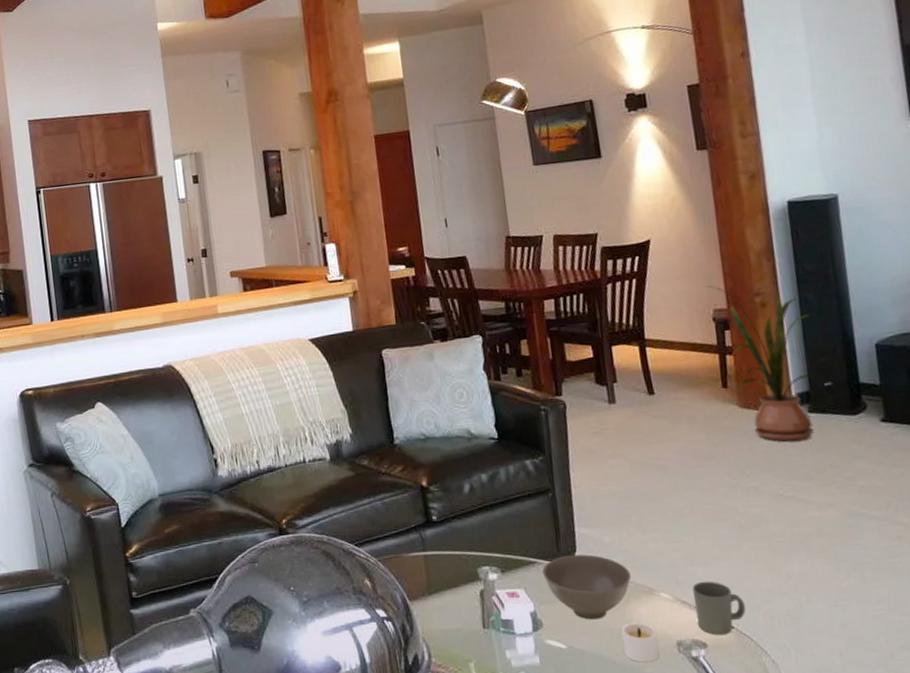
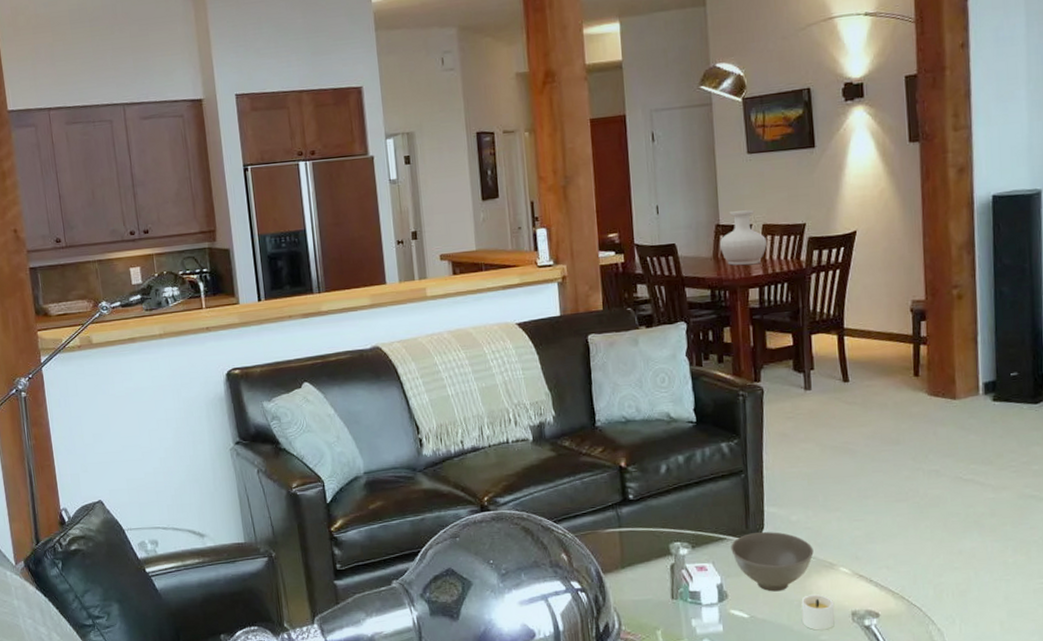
vase: none [510,220,560,277] -> present [719,210,768,266]
mug: present [692,581,746,636] -> none [869,556,918,607]
house plant: present [706,285,832,442] -> none [907,277,1018,428]

